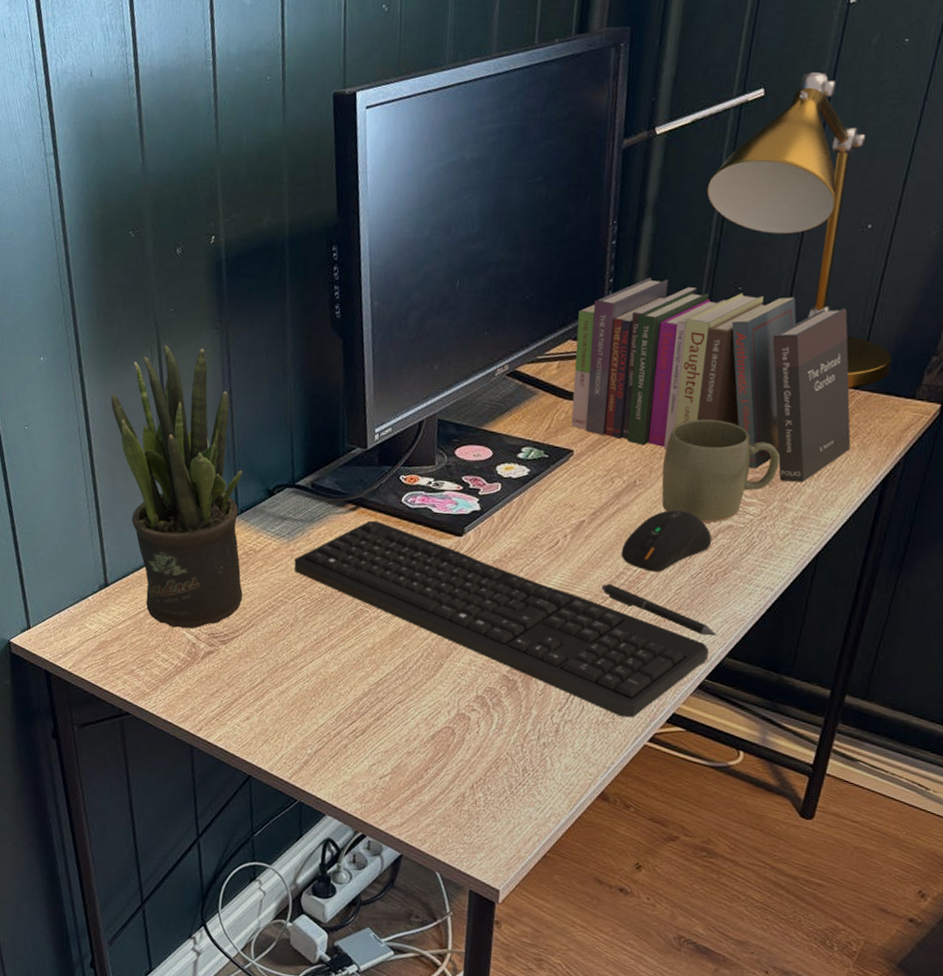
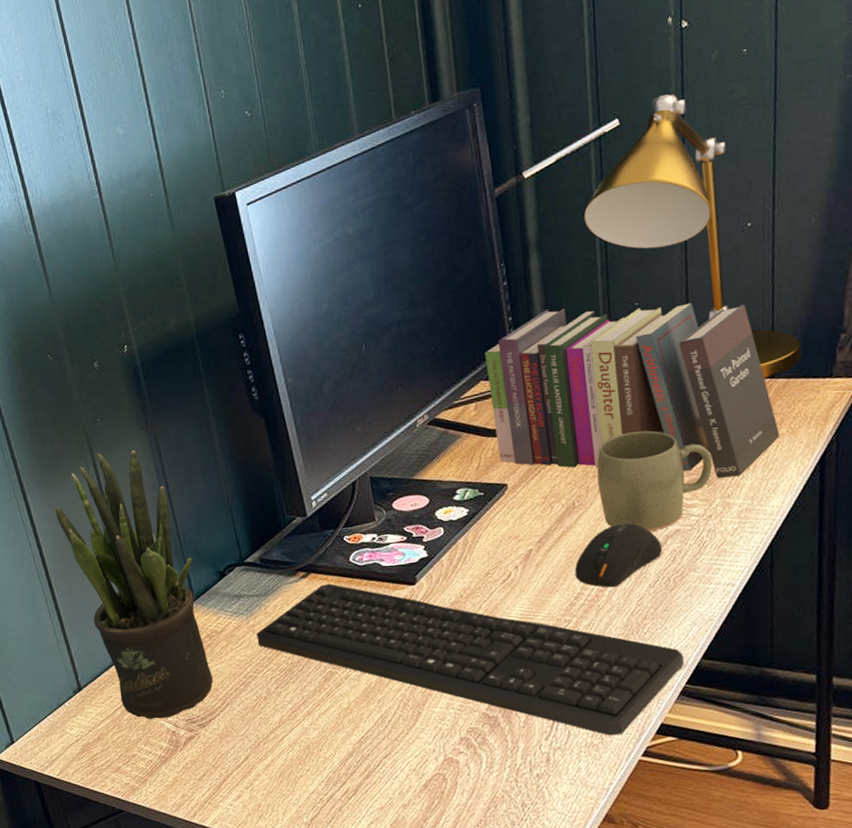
pen: present [601,583,717,637] -> none [562,606,688,642]

